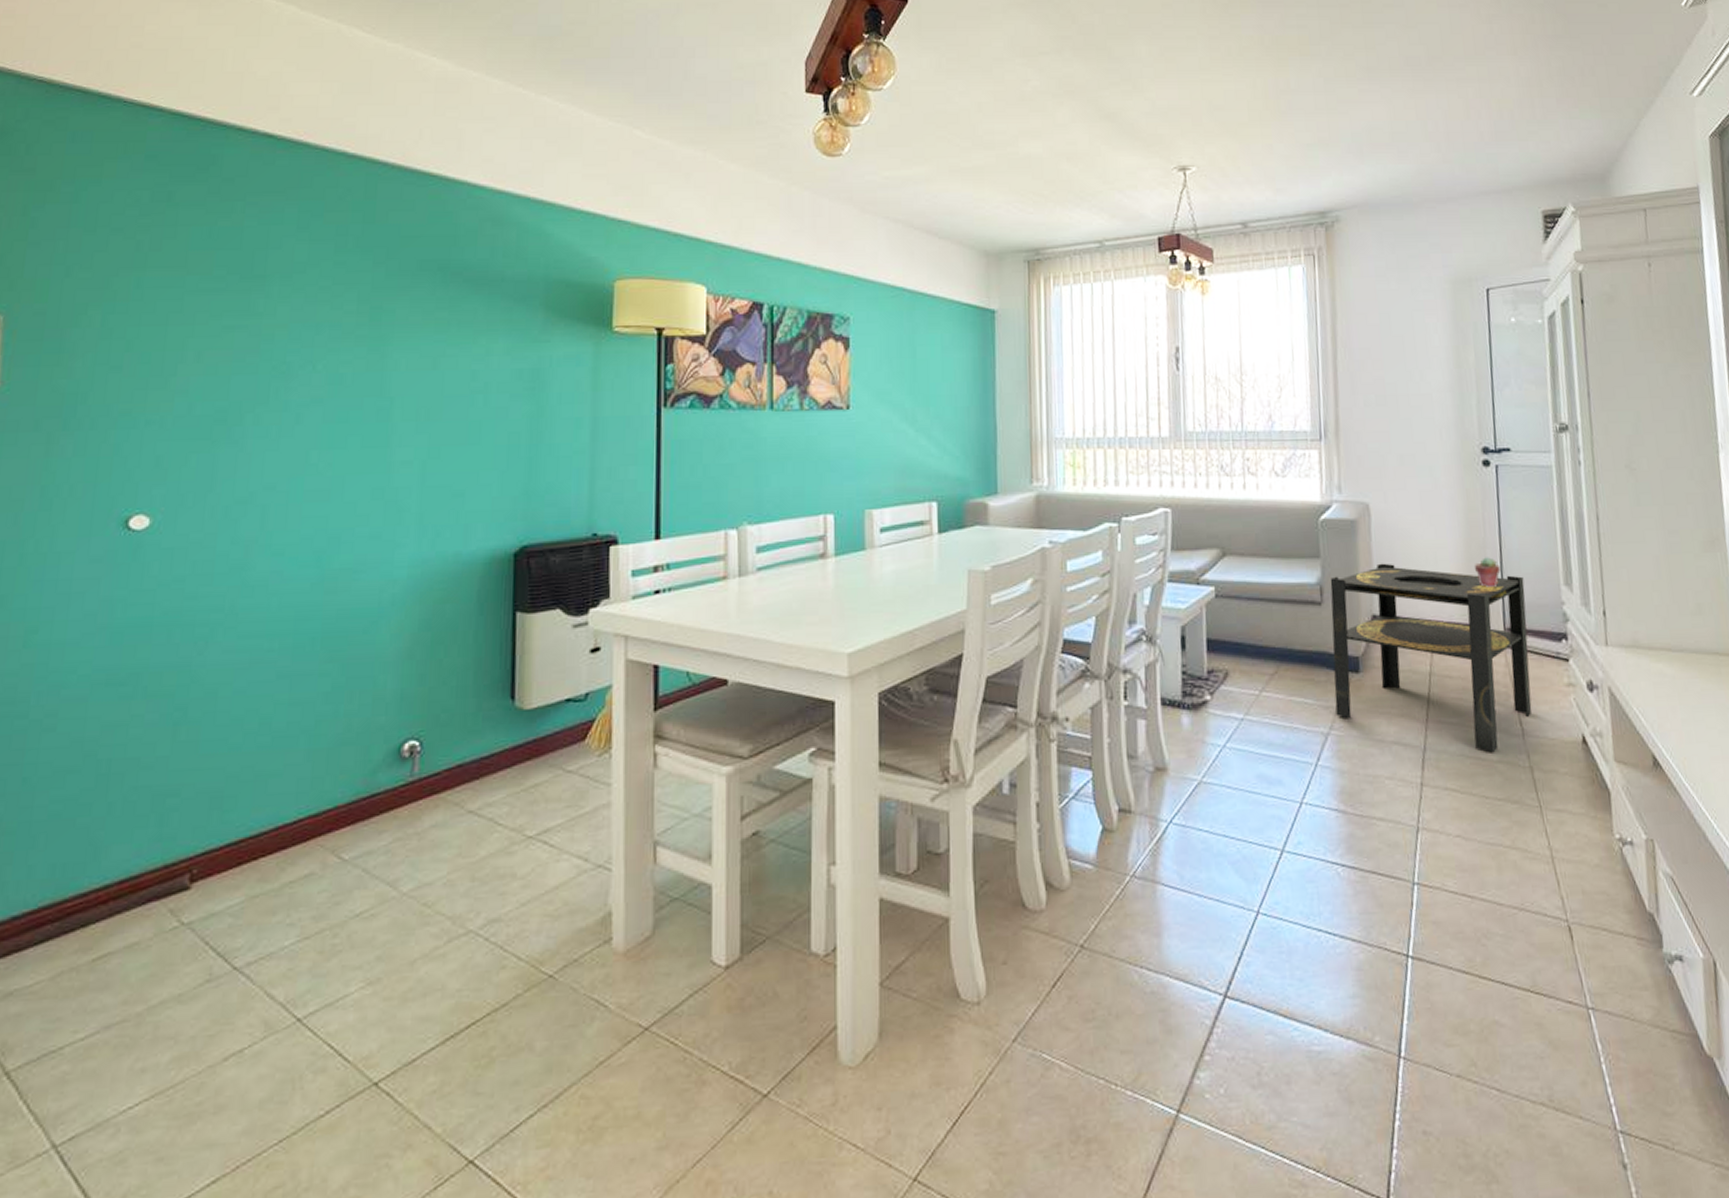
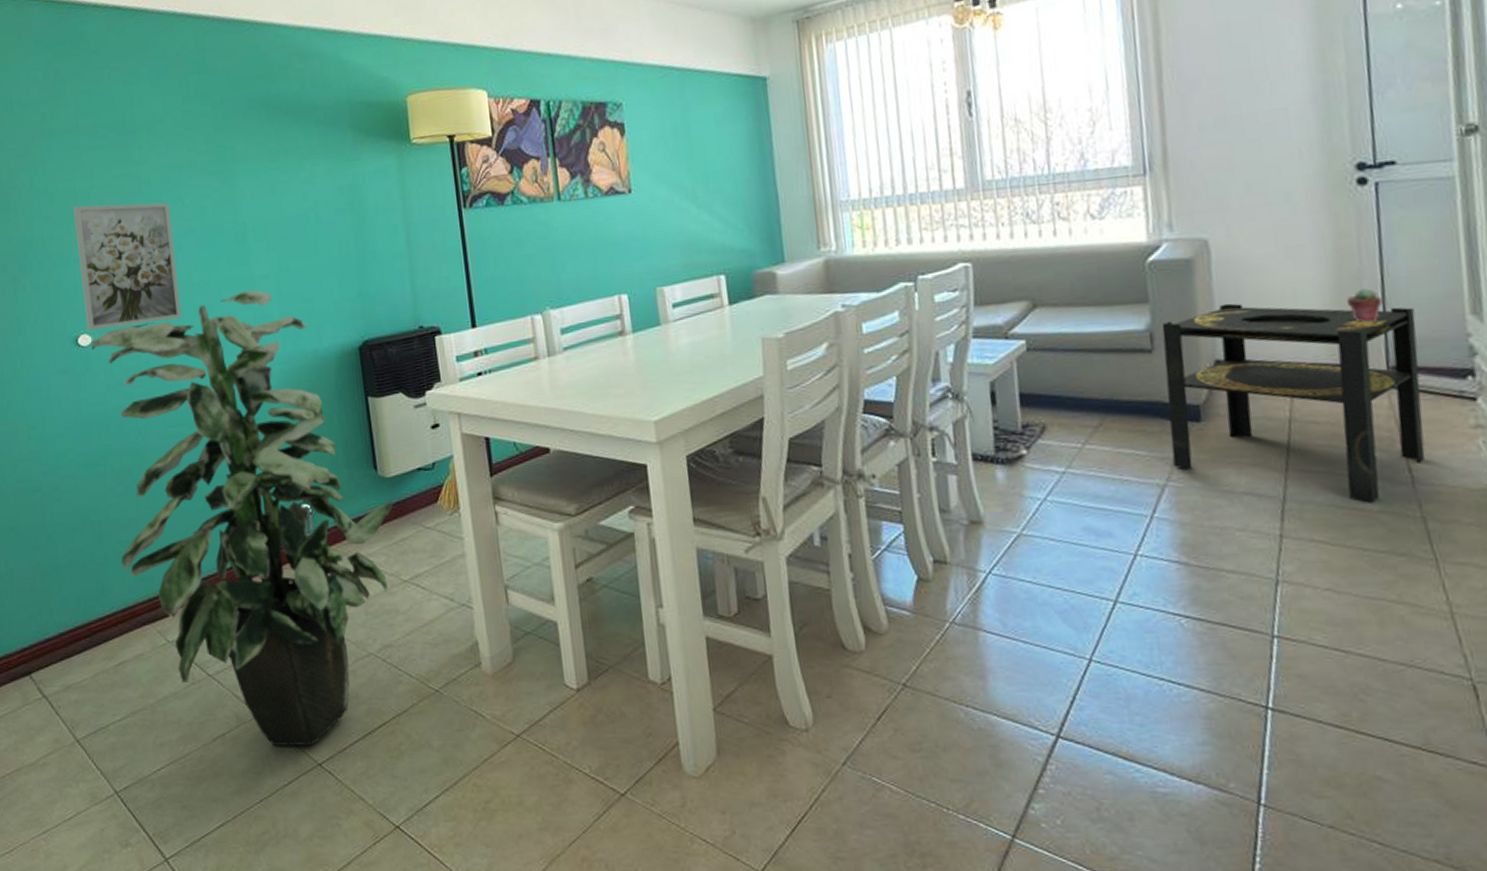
indoor plant: none [131,477,529,1062] -> present [90,290,394,746]
wall art: none [145,356,294,511] -> present [73,202,182,331]

